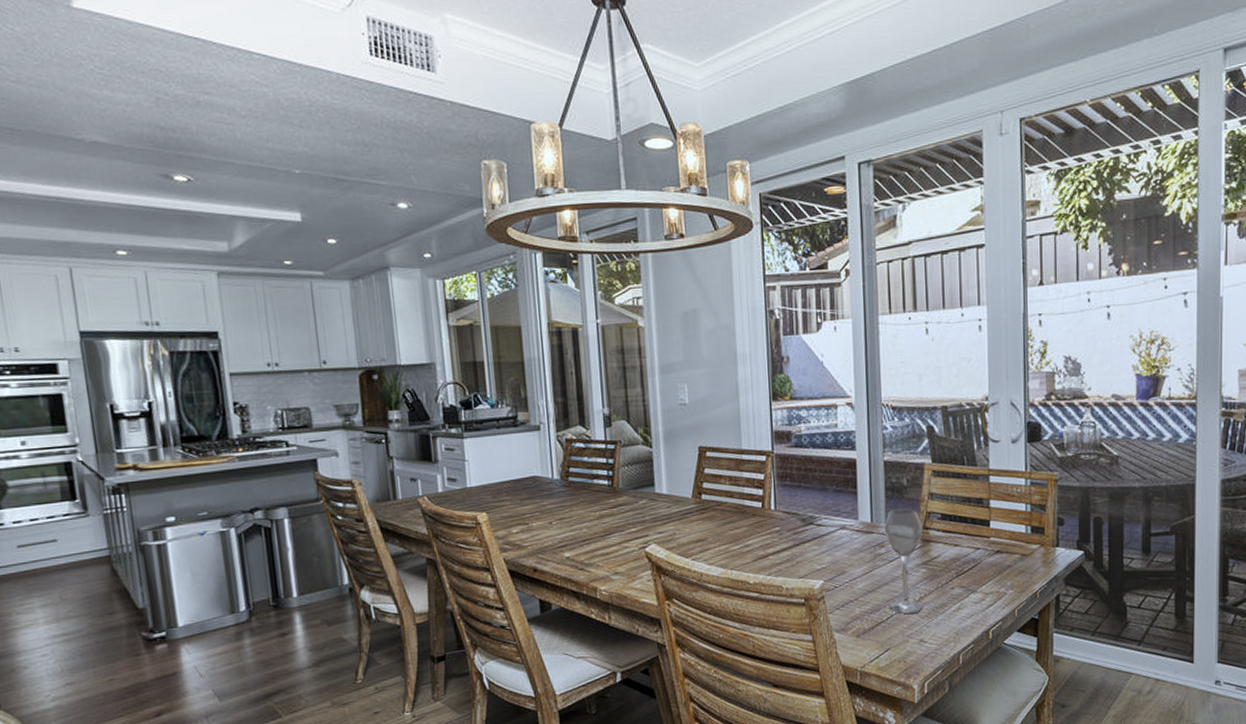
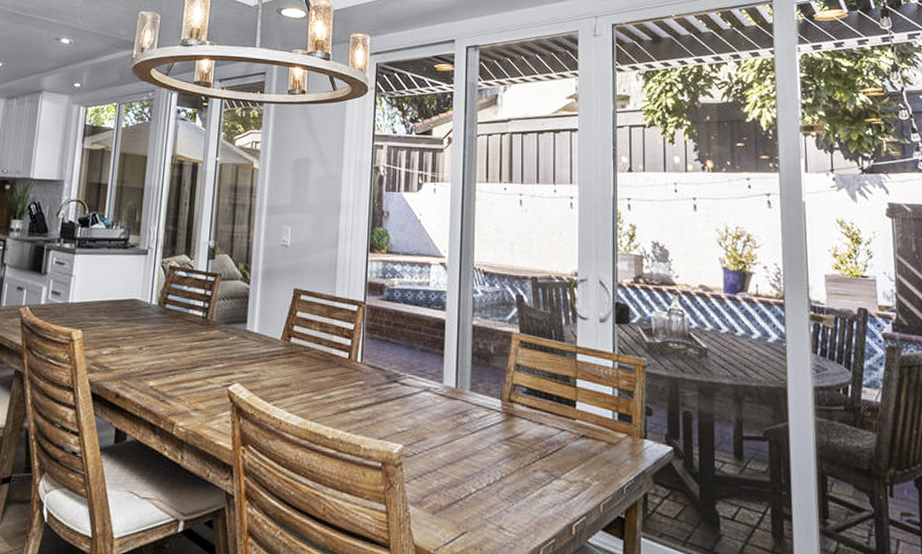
wineglass: present [884,508,923,615] -> none [468,376,507,495]

